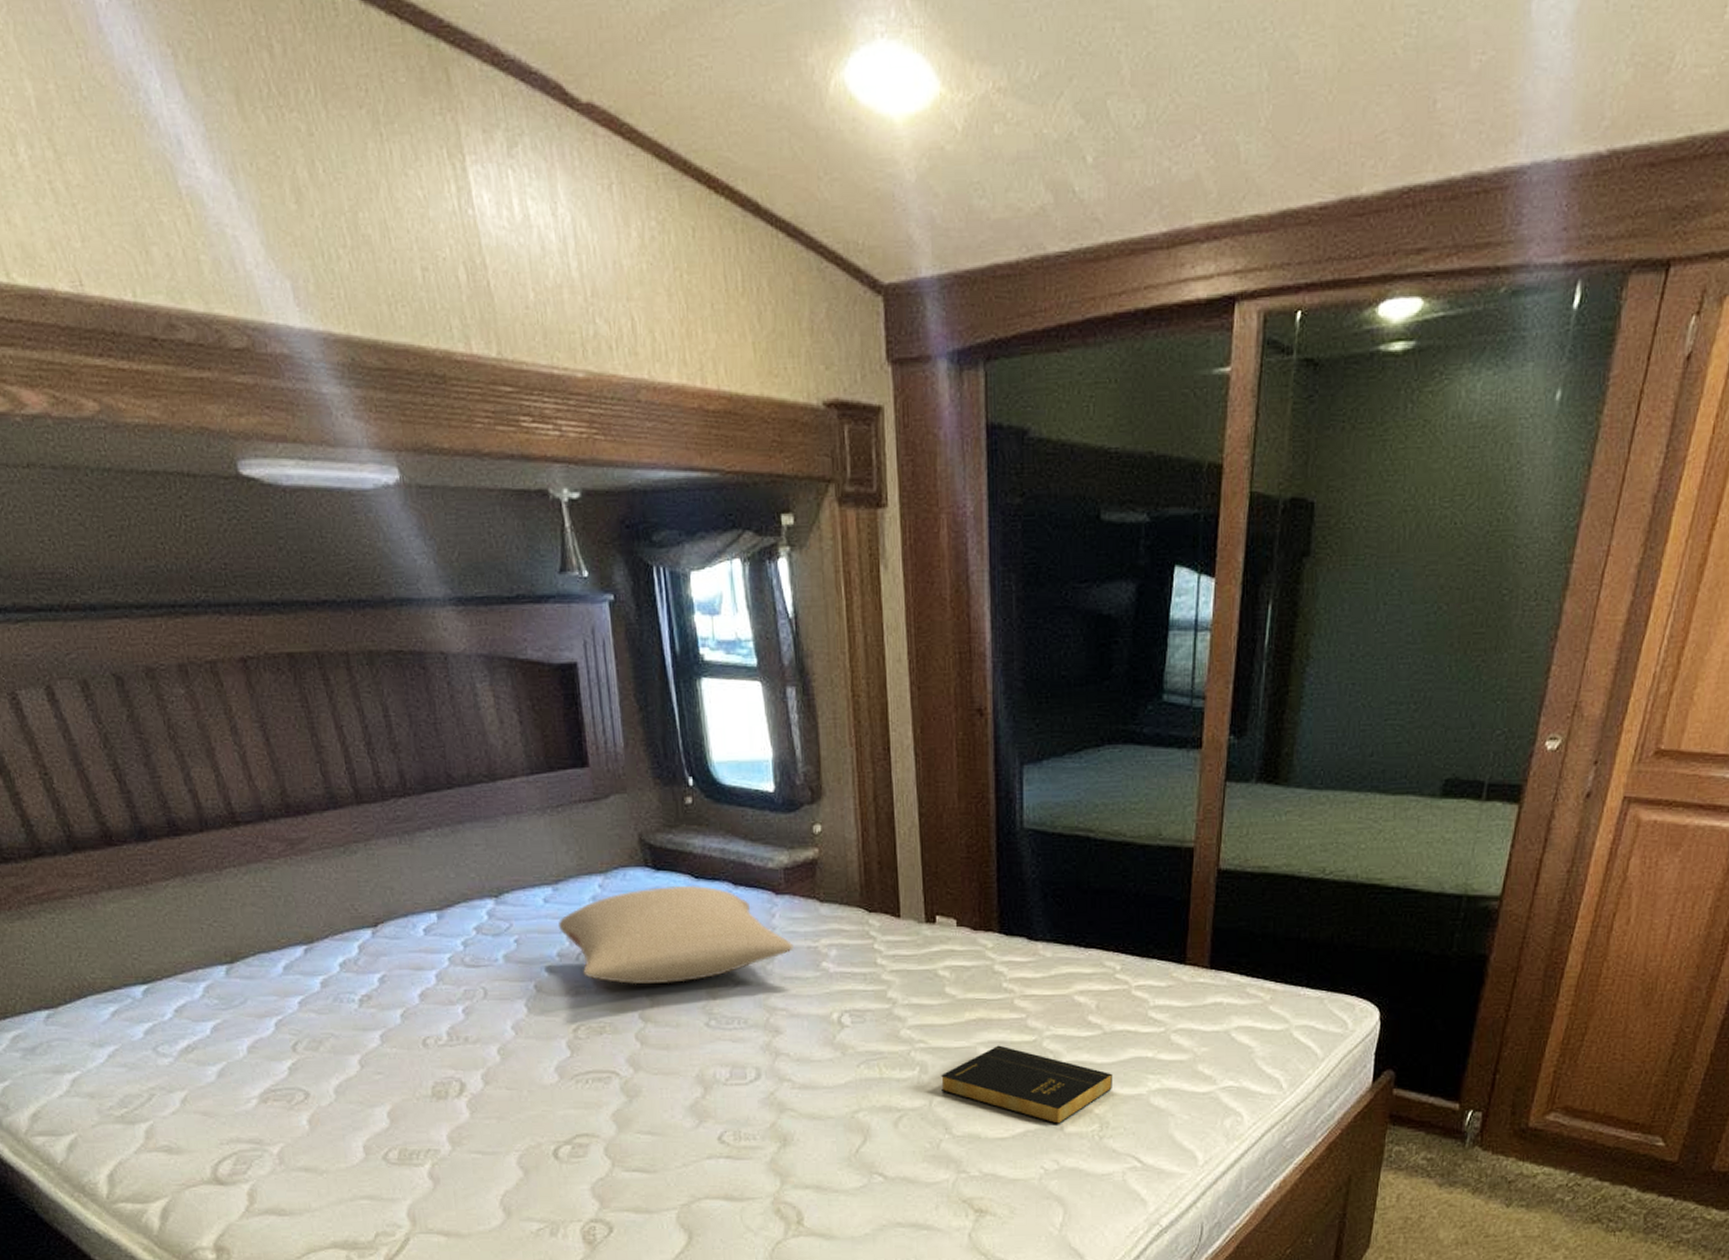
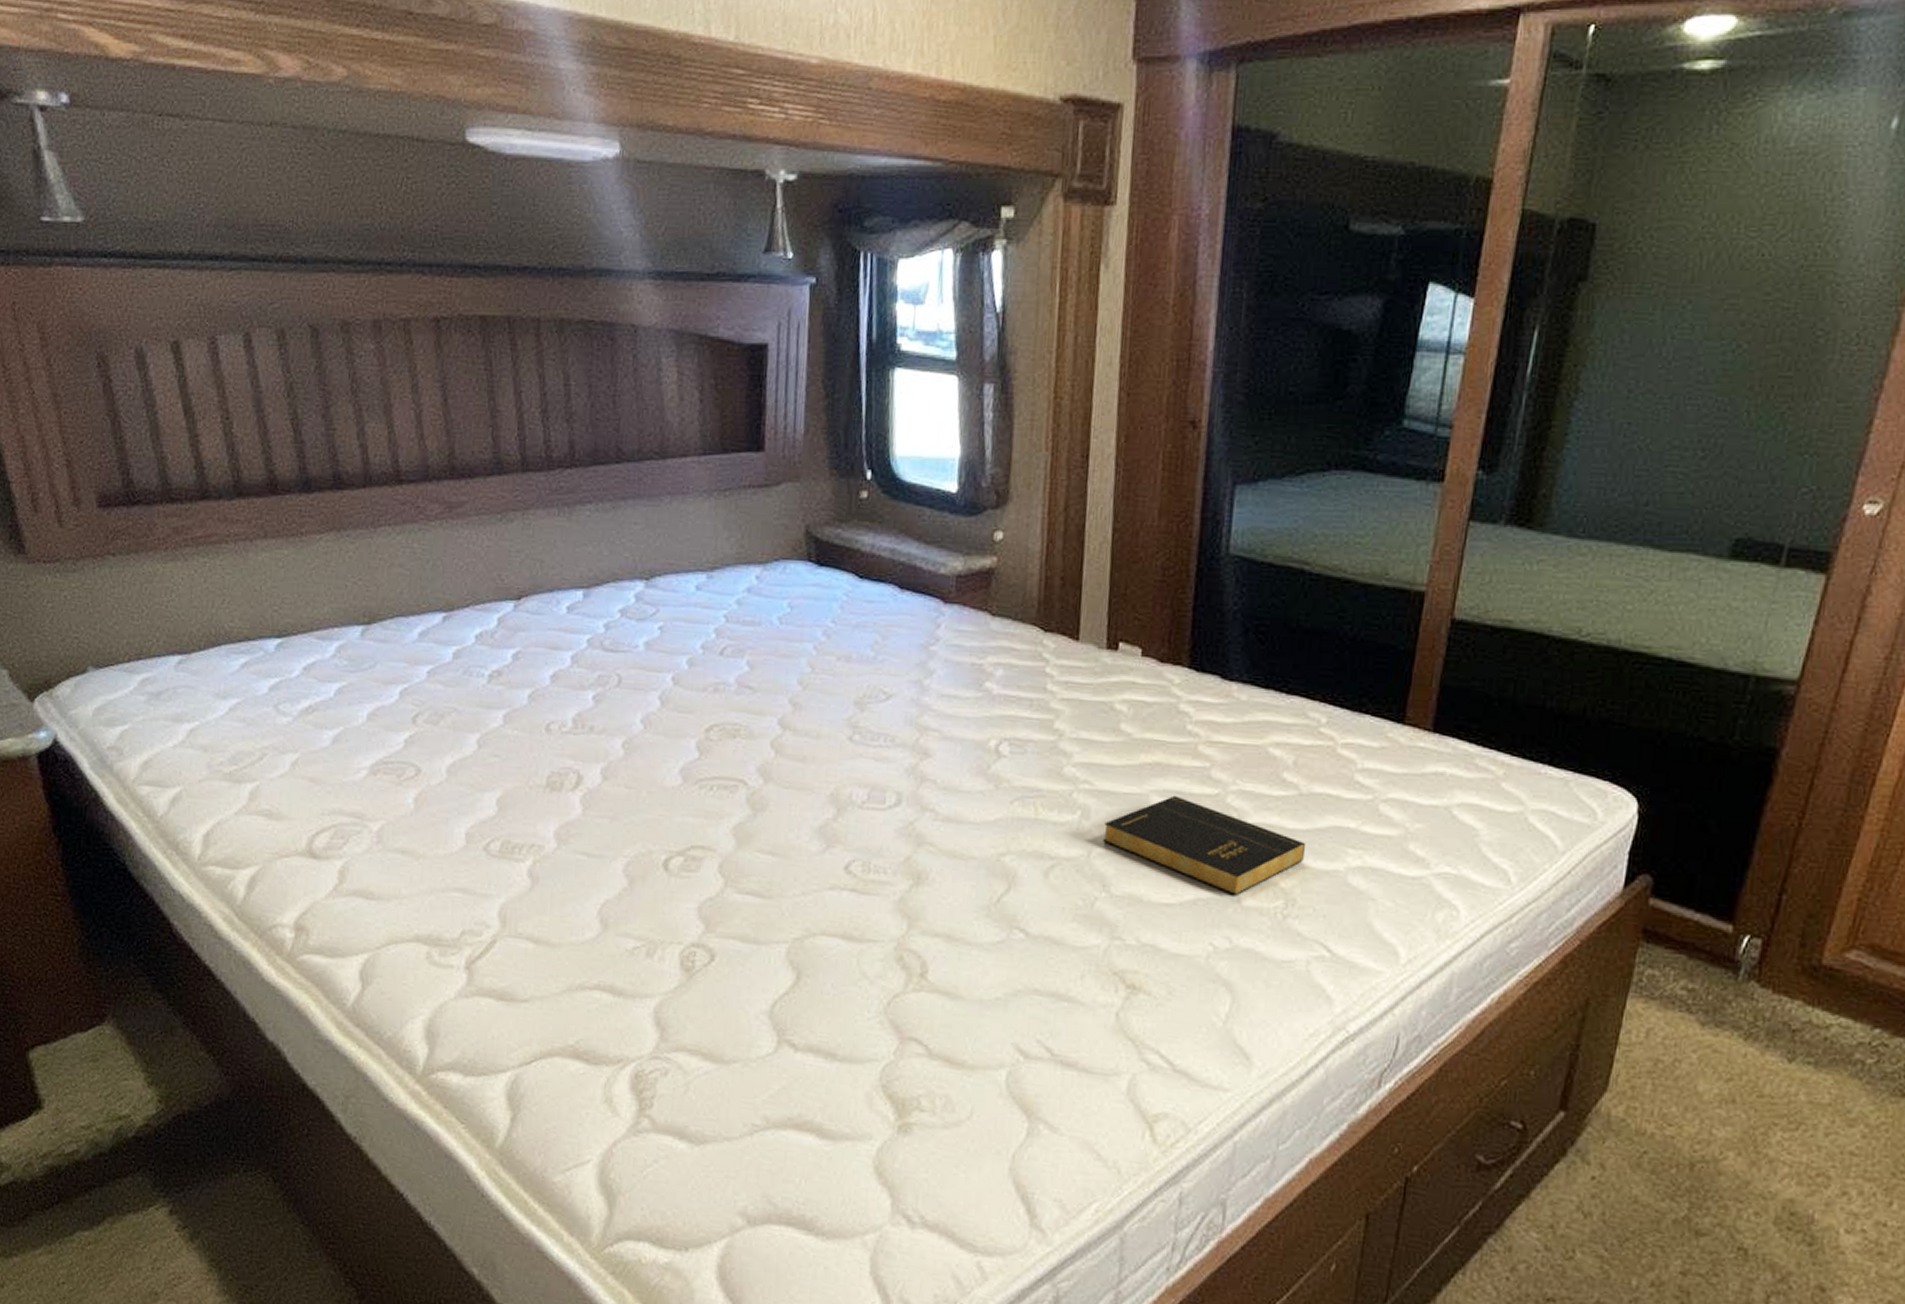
pillow: present [559,884,794,985] -> none [707,583,956,690]

